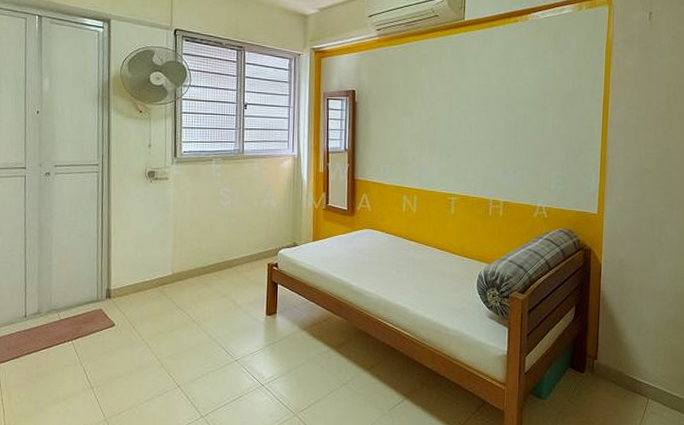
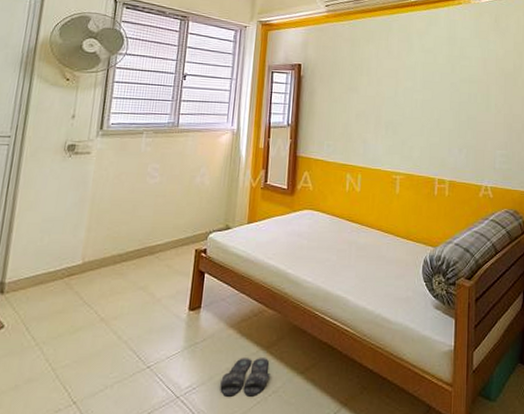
slippers: none [298,355,340,387] -> present [220,358,270,397]

